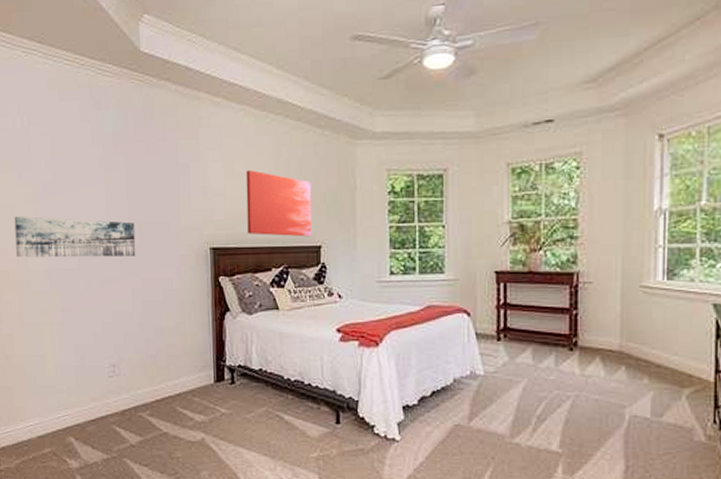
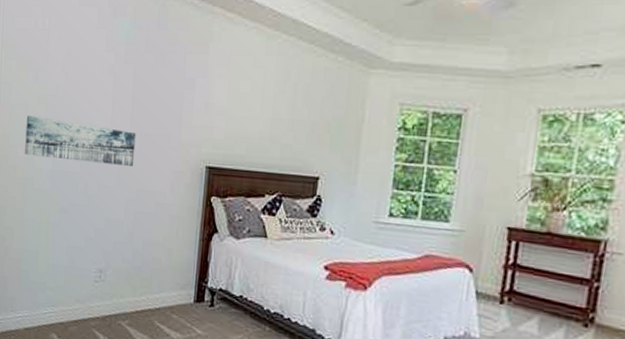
wall art: present [245,170,312,237] -> none [245,91,317,167]

